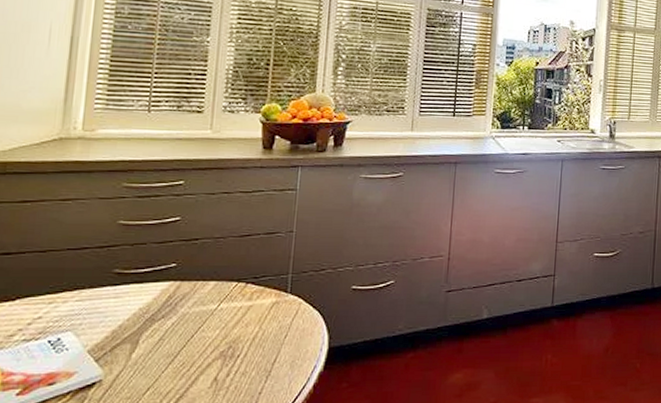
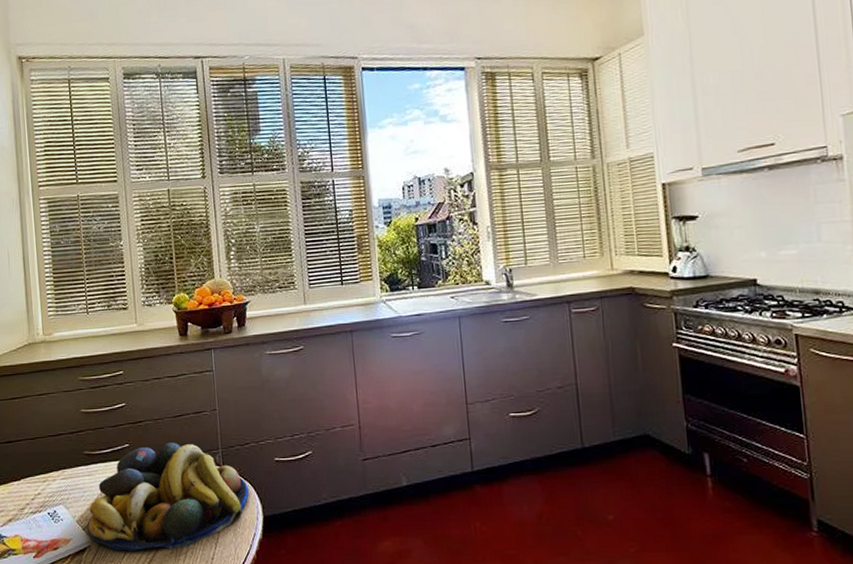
fruit bowl: none [101,264,317,386] -> present [87,442,250,551]

